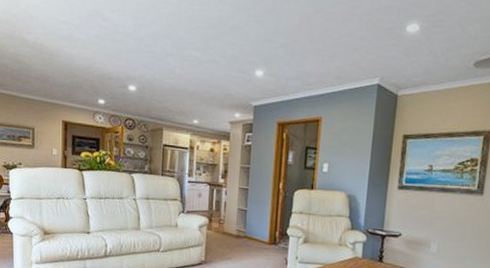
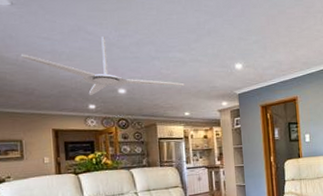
ceiling fan: none [40,25,197,89] -> present [21,37,185,95]

